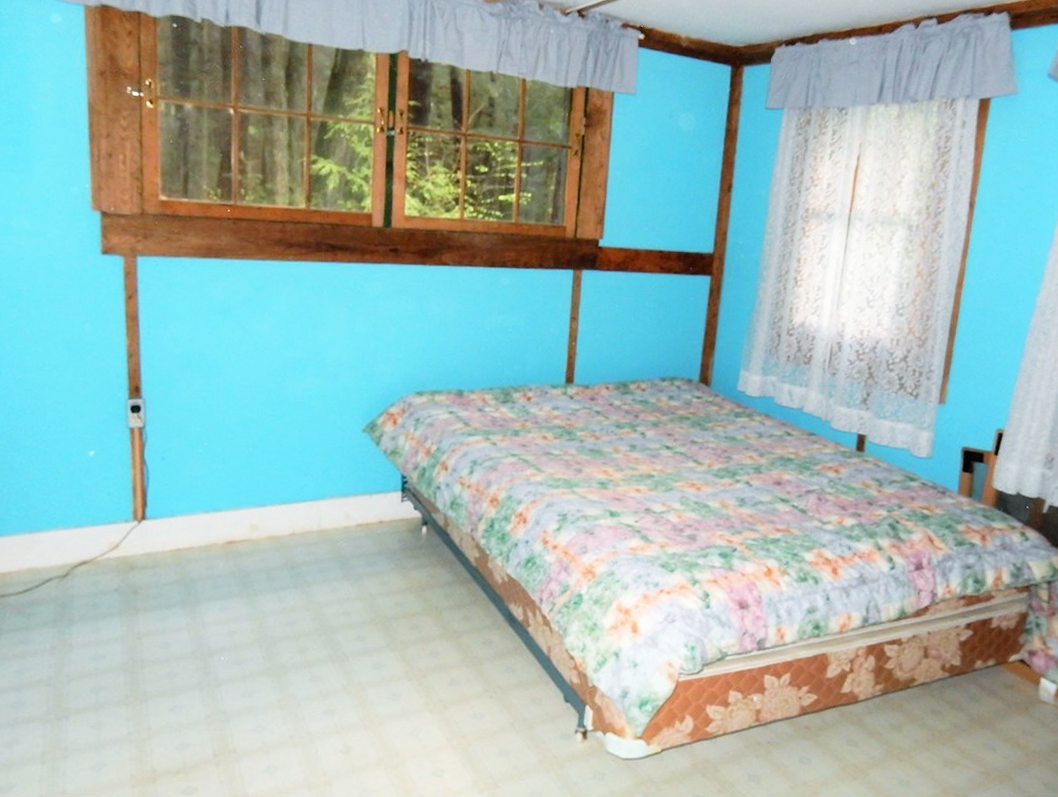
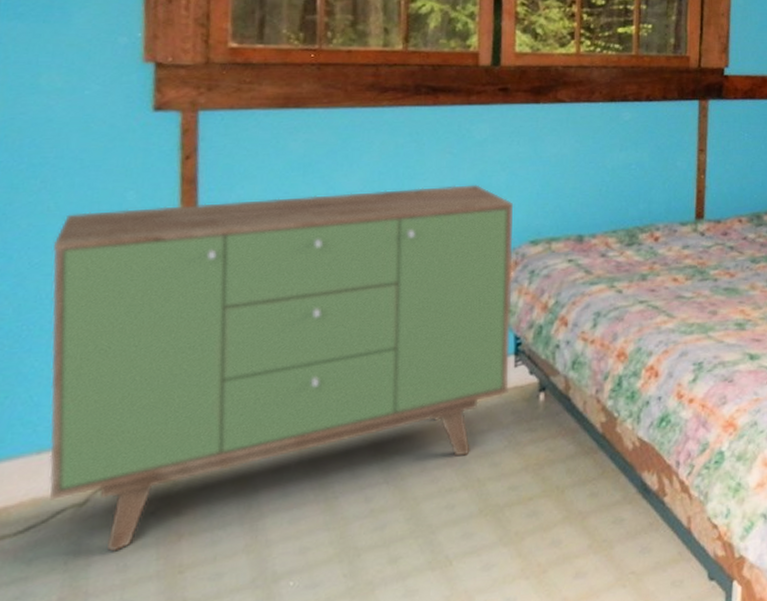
sideboard: none [30,336,401,616] -> present [49,184,513,552]

